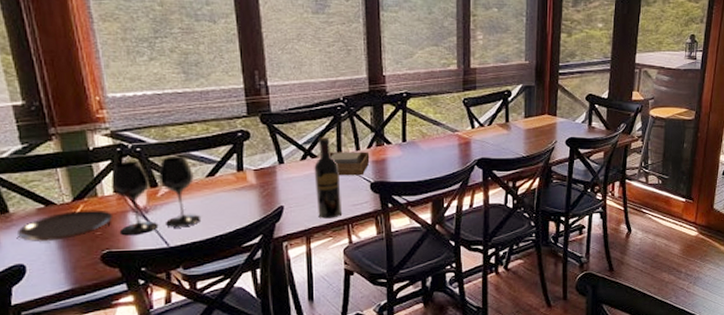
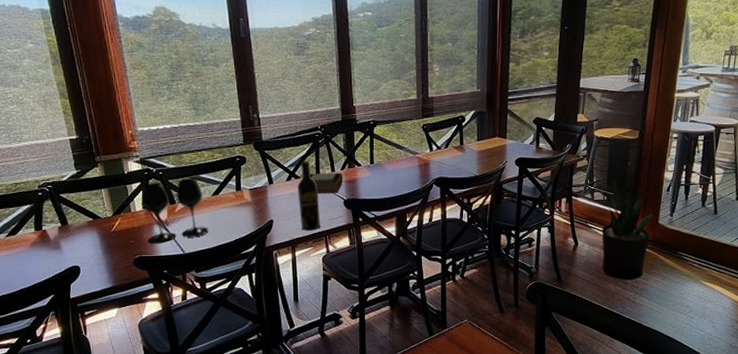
plate: present [16,209,112,241] -> none [73,222,142,248]
planter: none [656,174,709,269] -> present [602,190,654,280]

